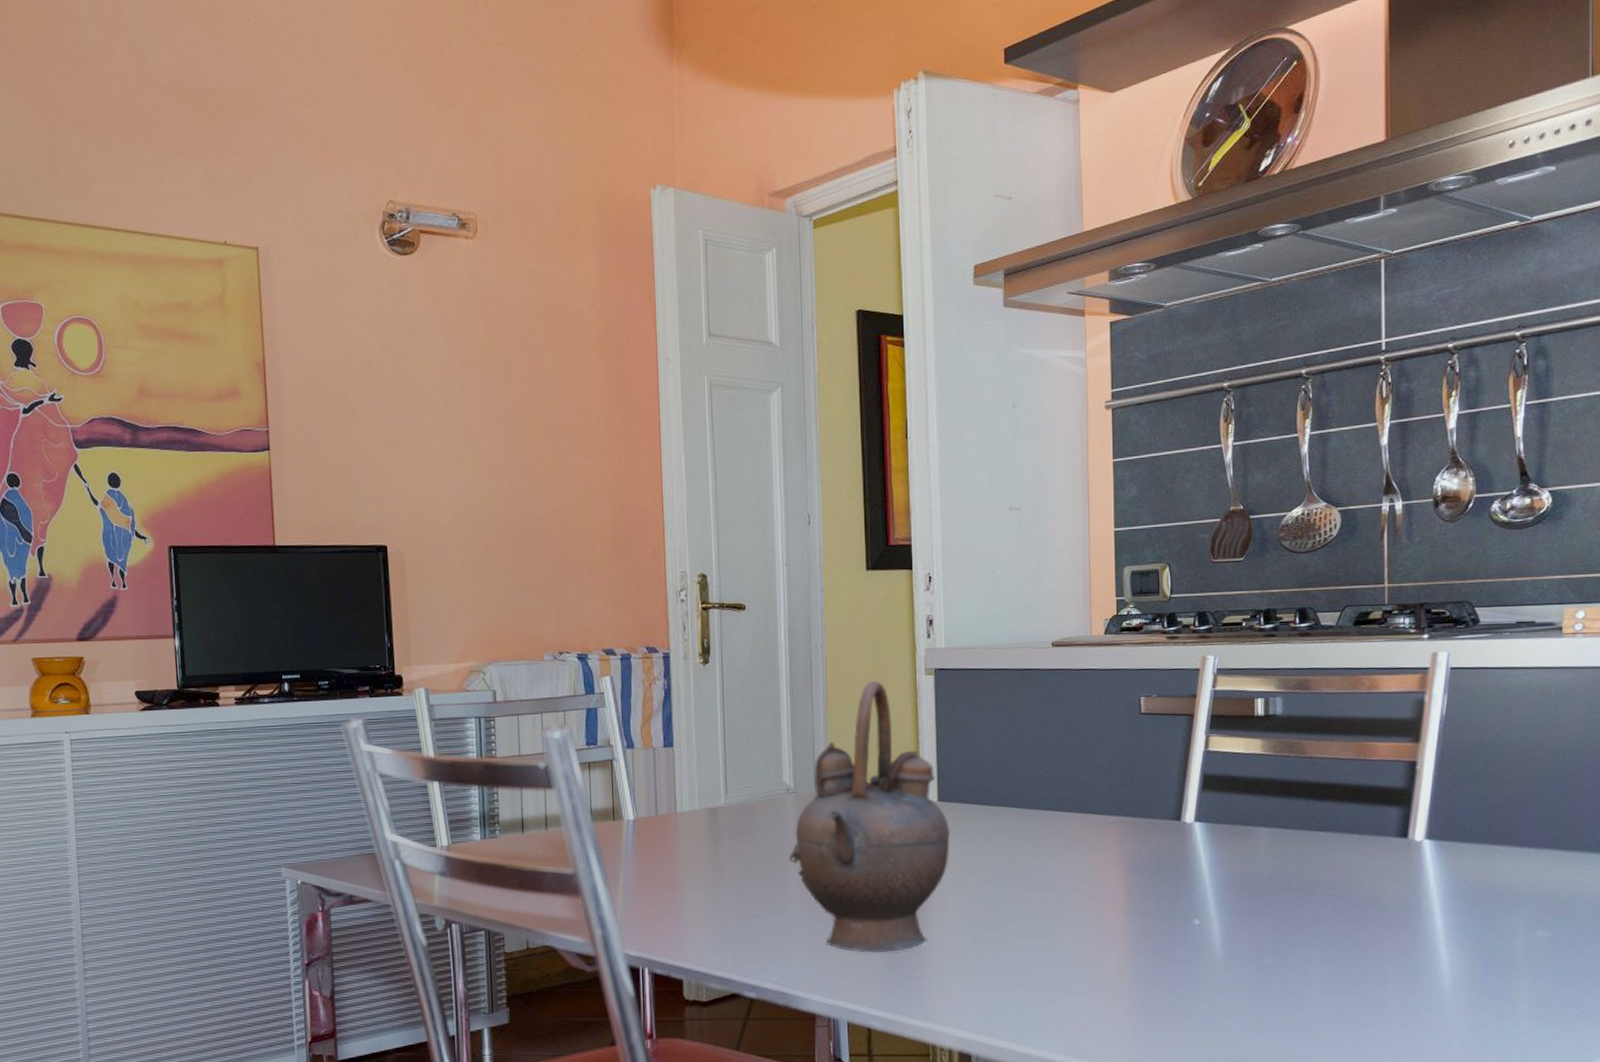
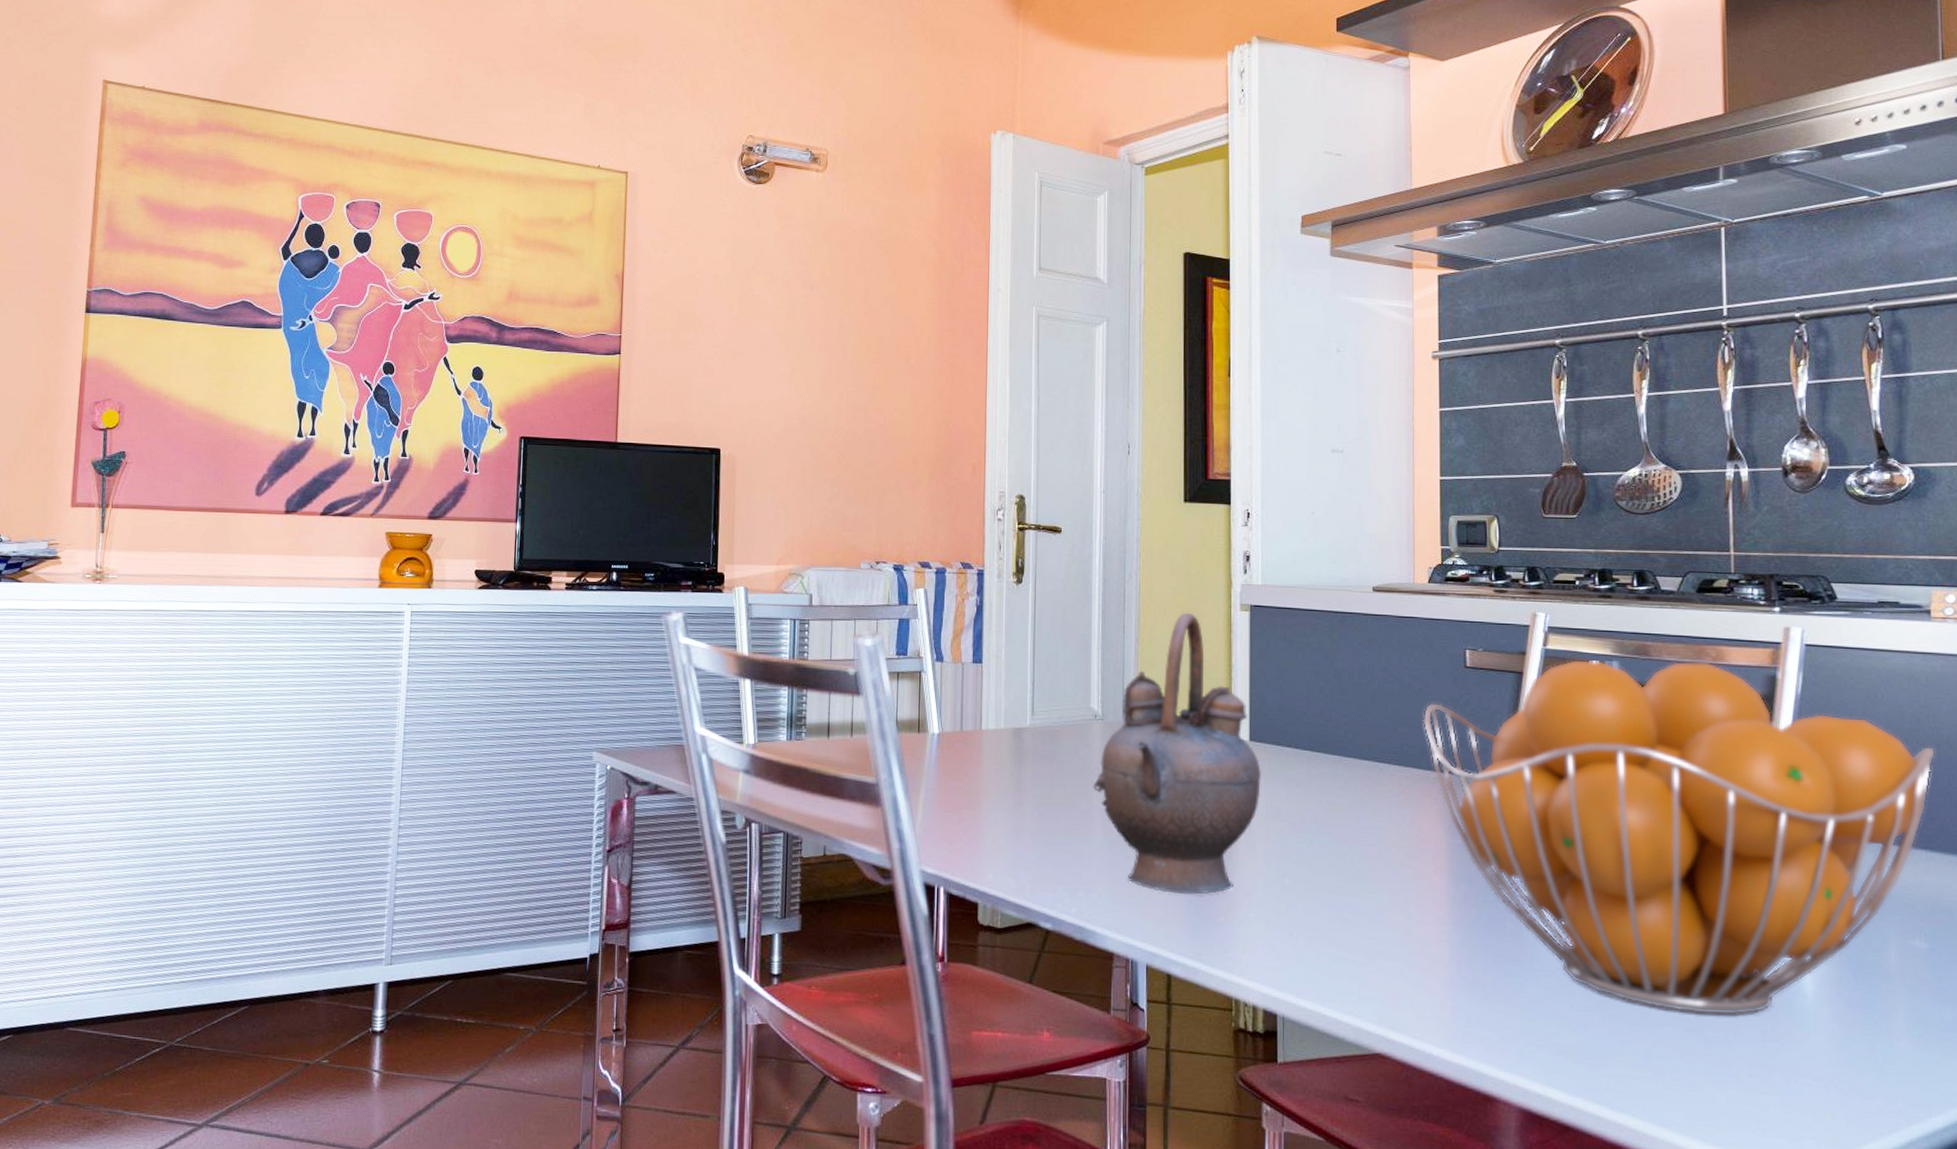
fruit basket: none [1101,691,1563,1016] -> present [1423,659,1936,1016]

